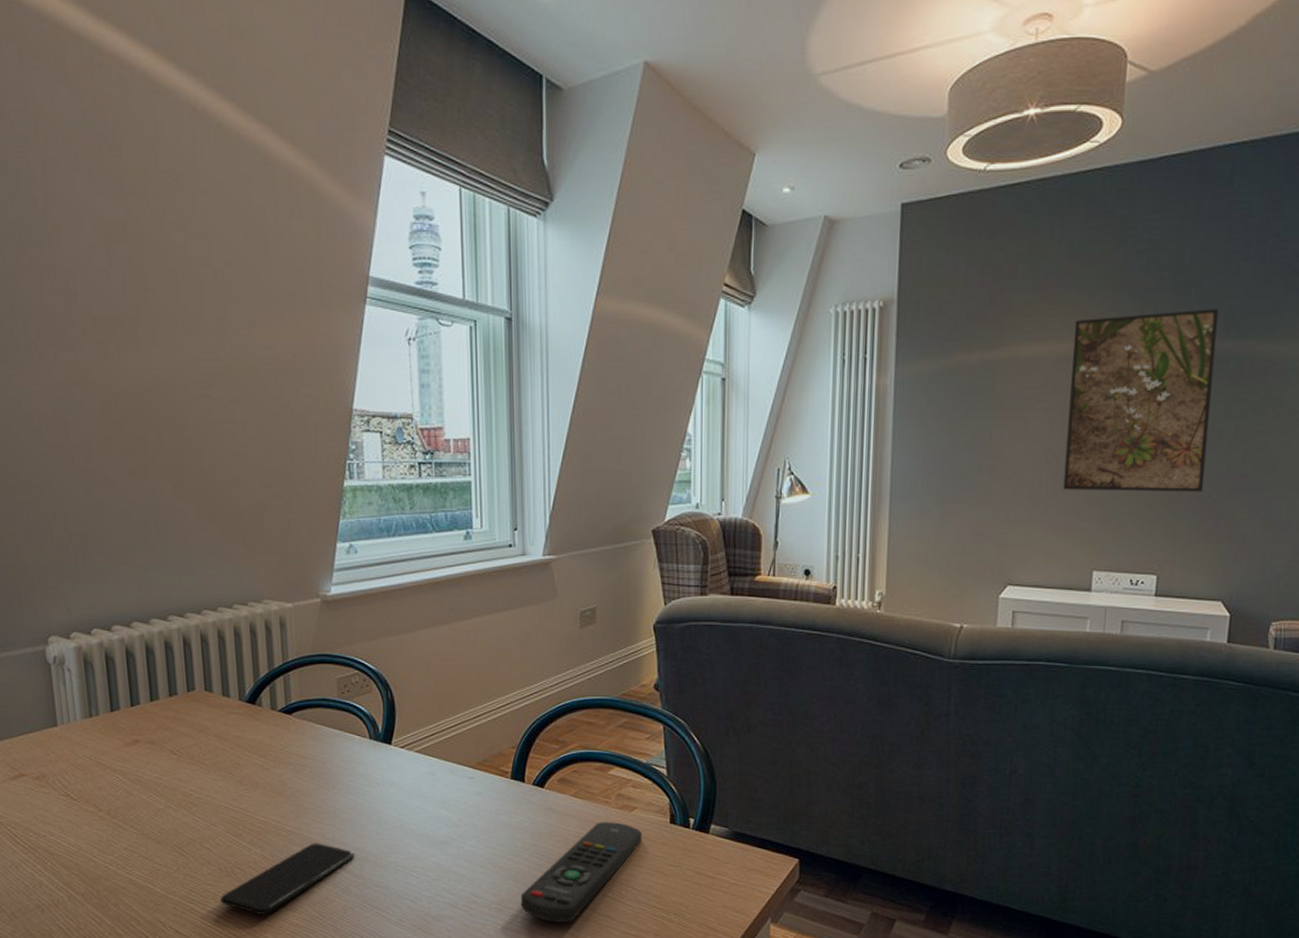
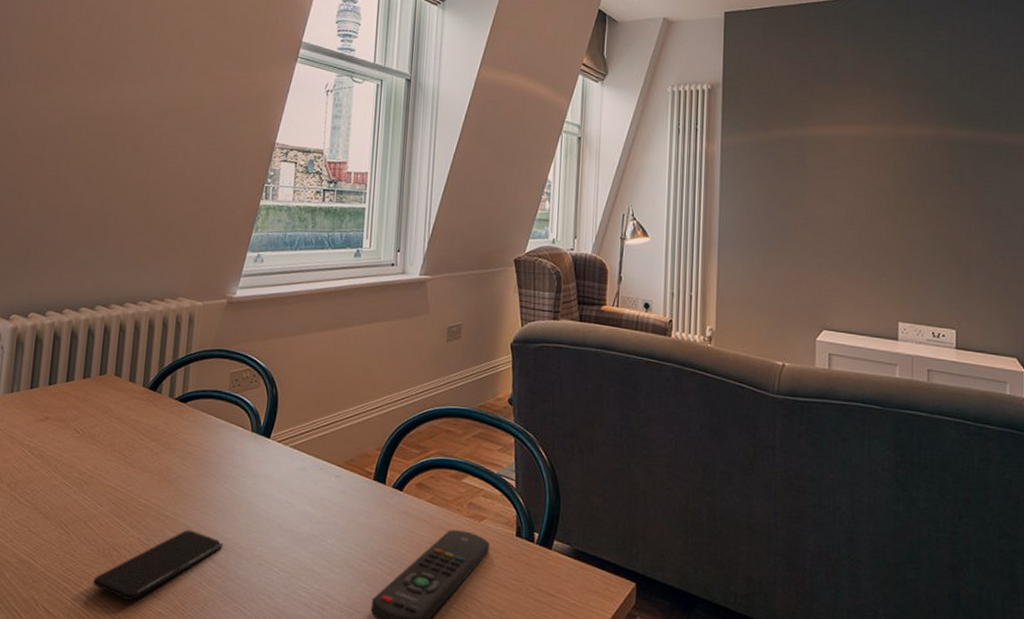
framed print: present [1063,308,1219,493] -> none [867,106,990,259]

